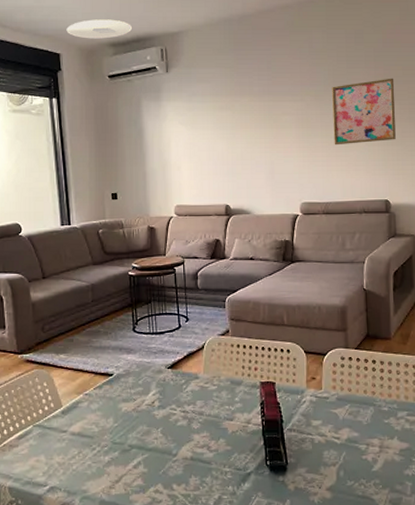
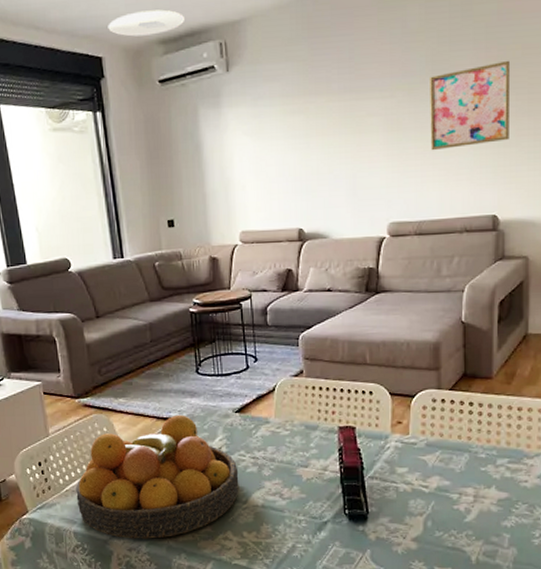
fruit bowl: none [13,370,170,494] -> present [76,414,239,539]

